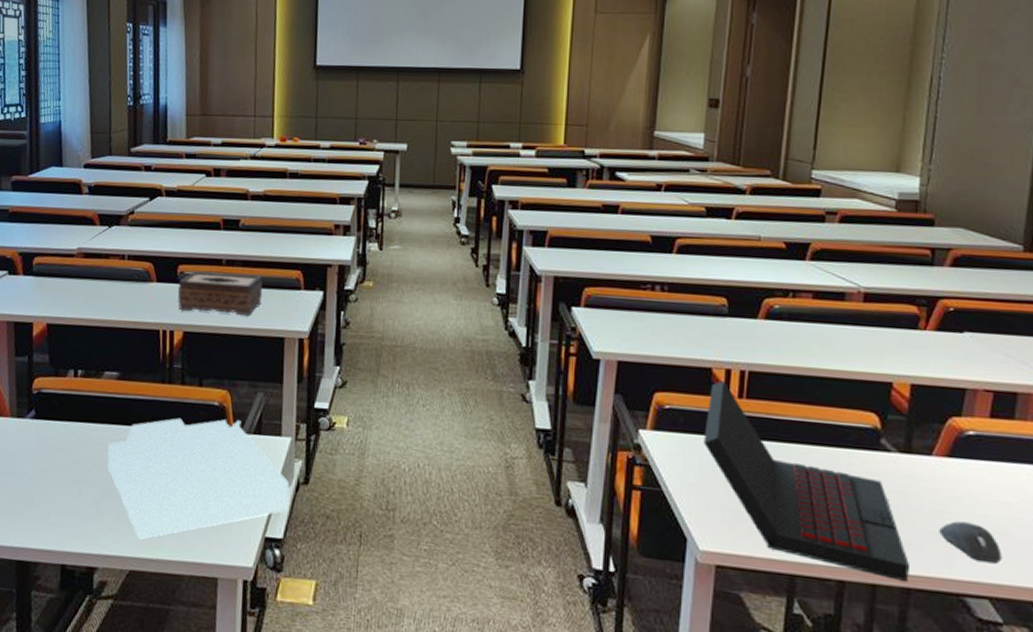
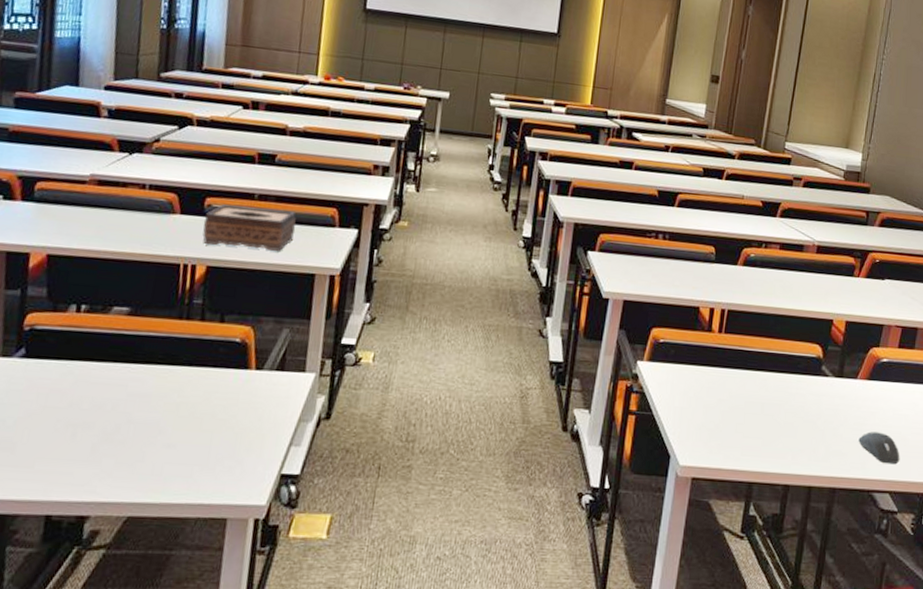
paper stack: present [107,418,290,539] -> none [109,355,310,482]
laptop: present [704,380,909,581] -> none [689,318,836,482]

